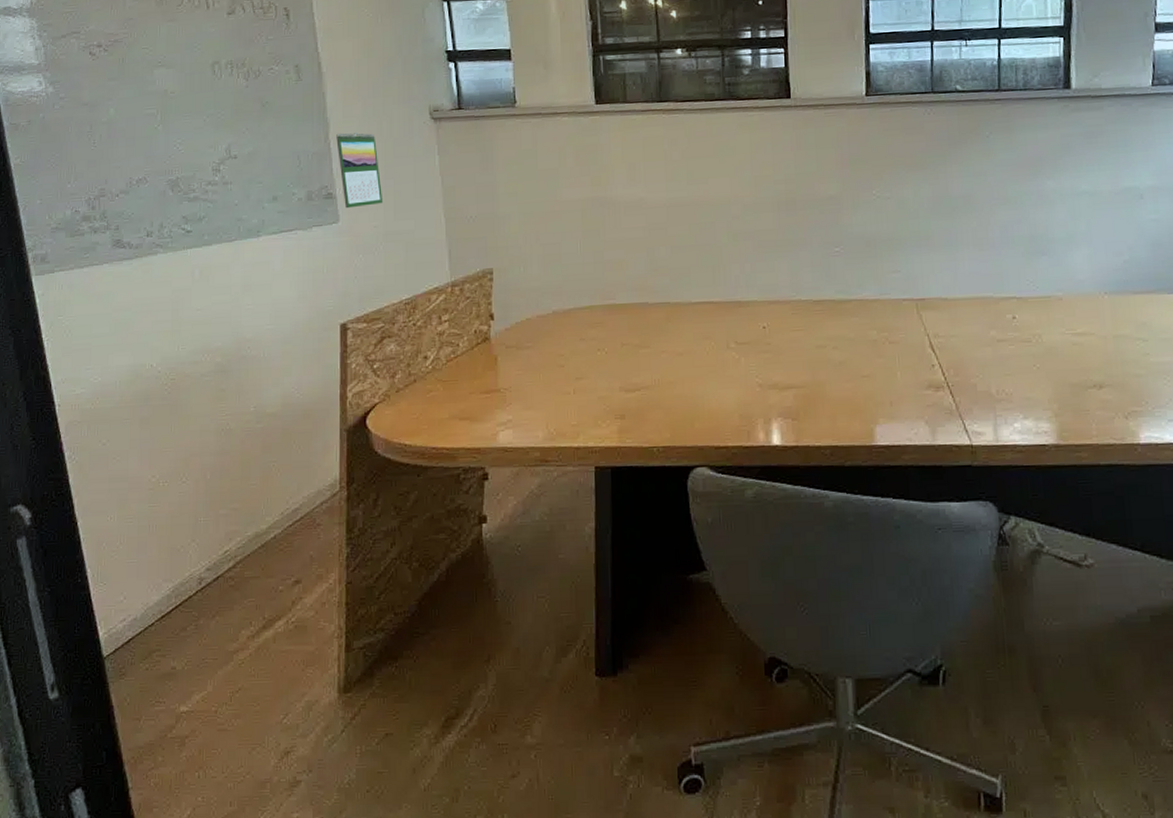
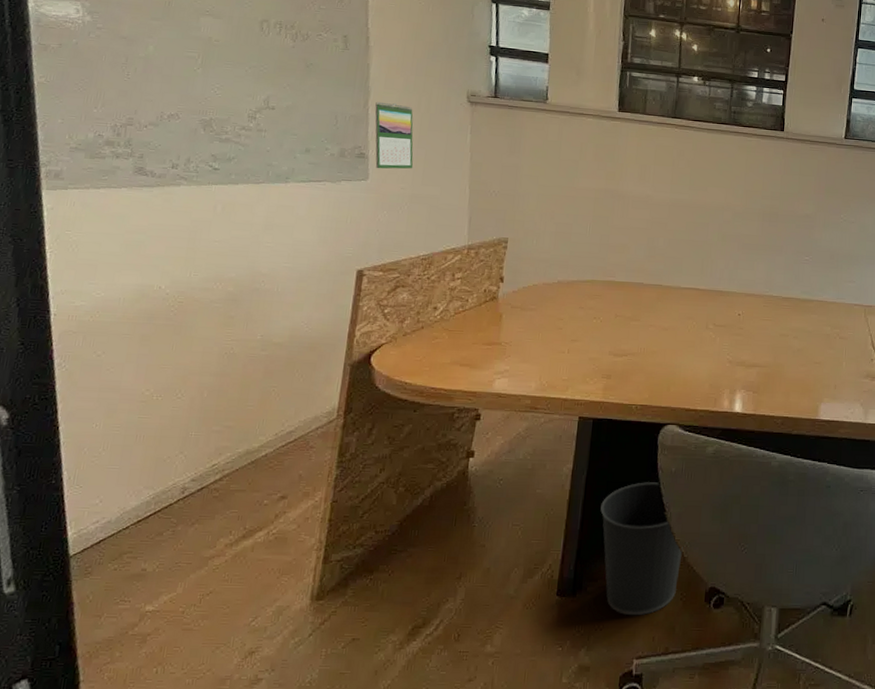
wastebasket: none [632,536,732,696] -> present [600,482,683,616]

